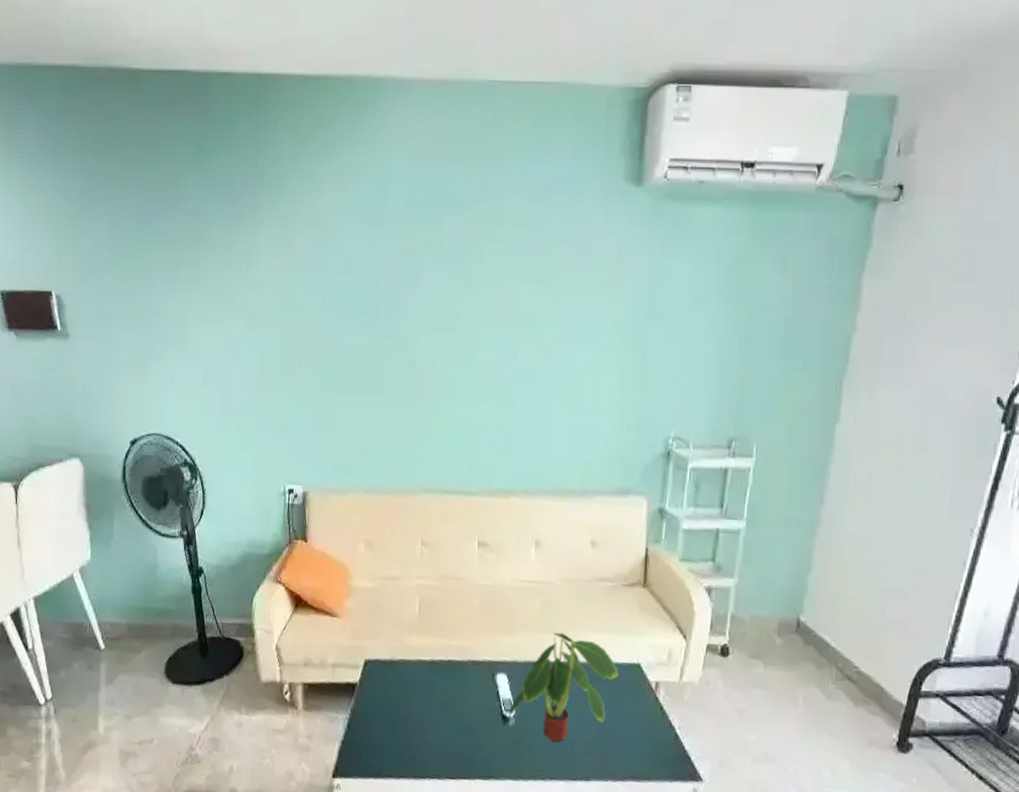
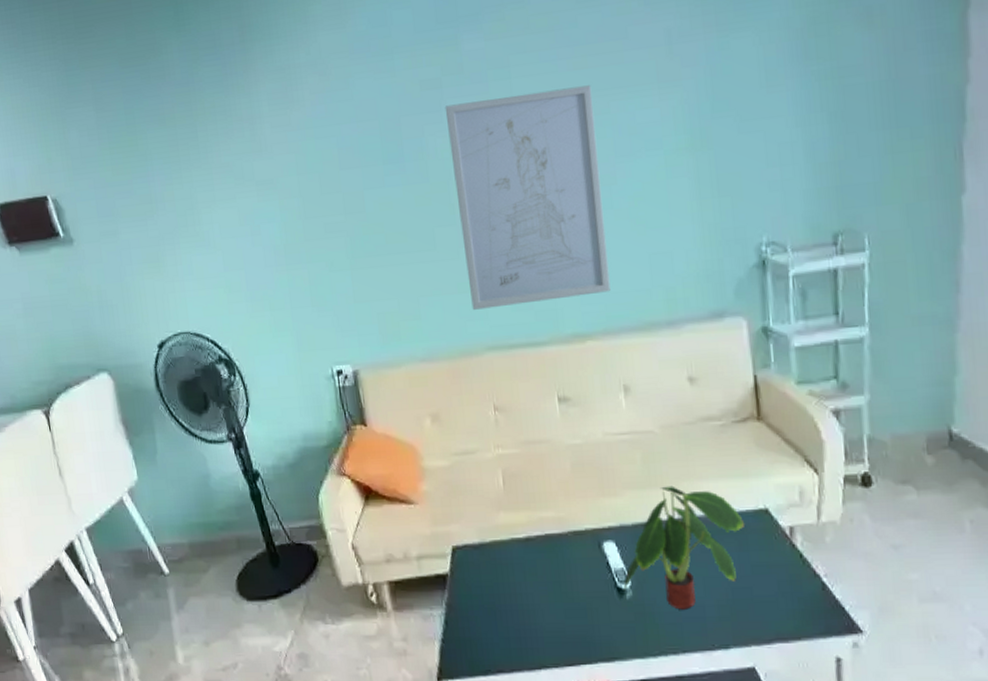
wall art: none [417,274,549,458] -> present [444,85,611,310]

